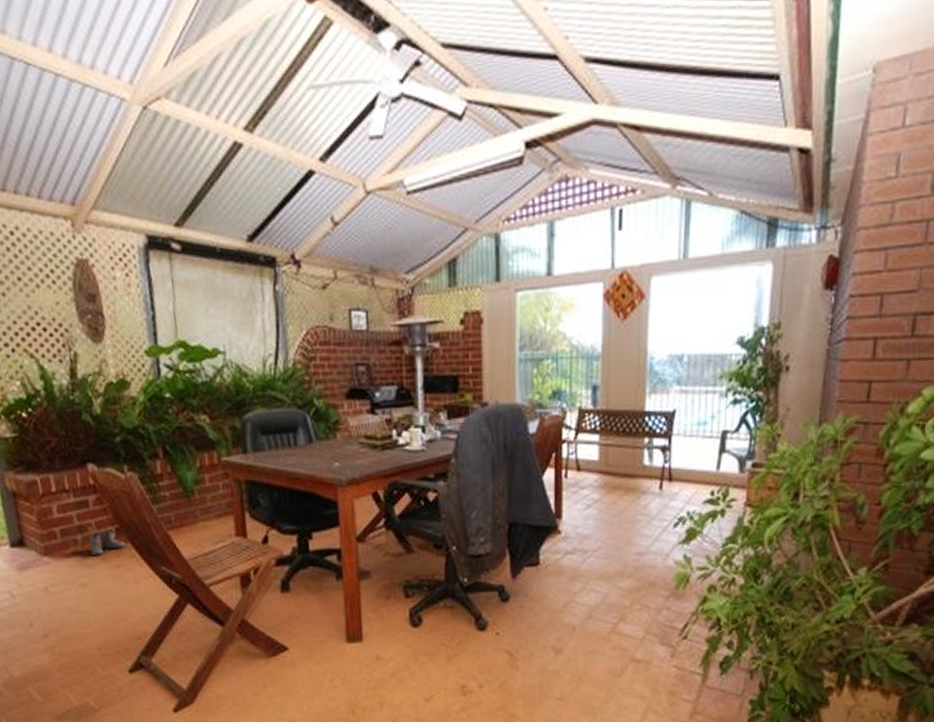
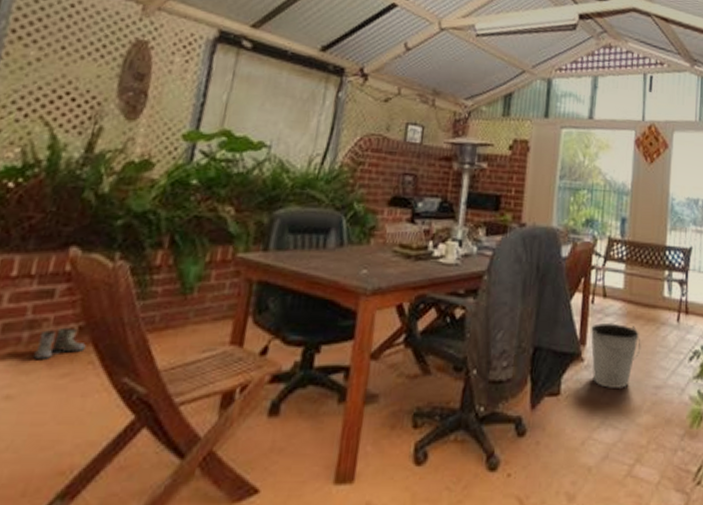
bucket: none [565,496,621,557] -> present [590,323,641,388]

